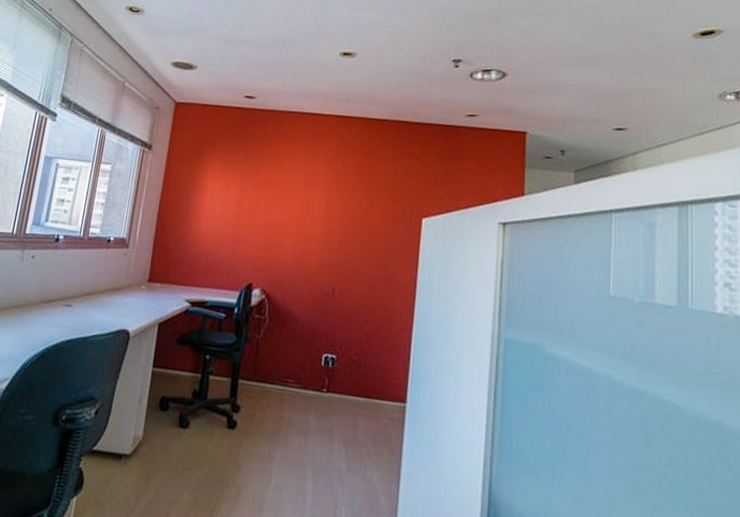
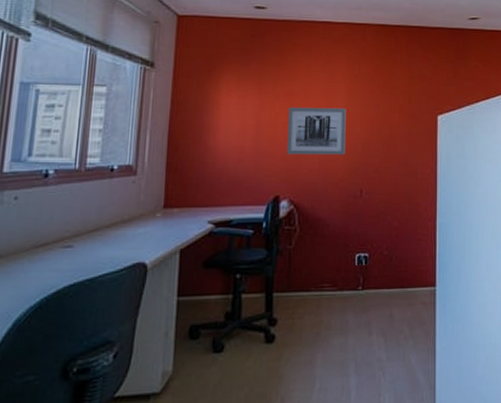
wall art: none [263,196,325,250] -> present [287,106,346,155]

